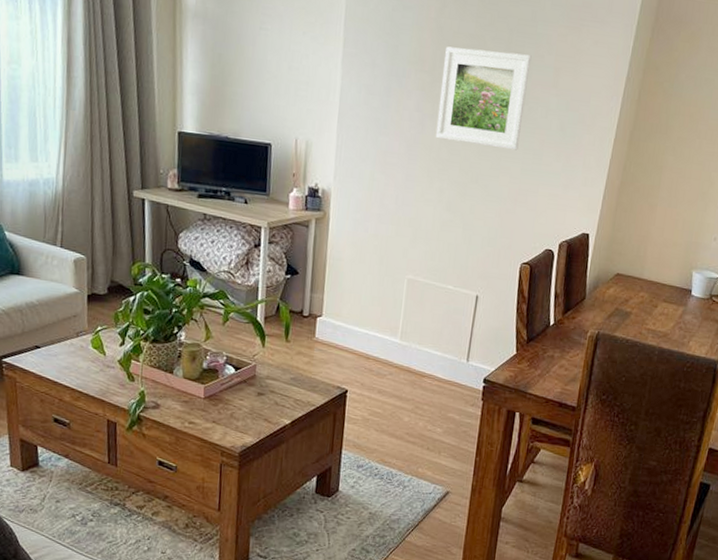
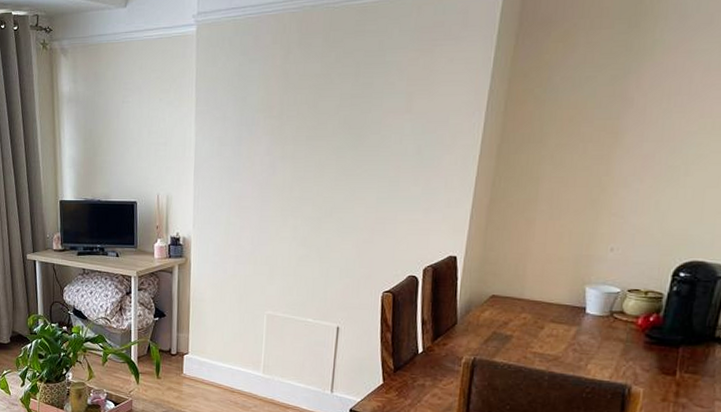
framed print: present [435,46,532,150] -> none [287,85,381,180]

